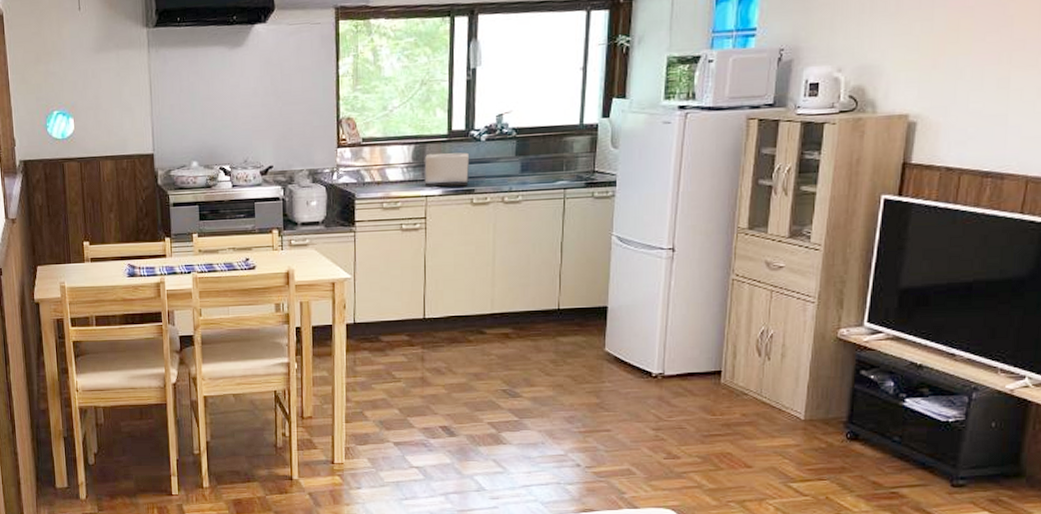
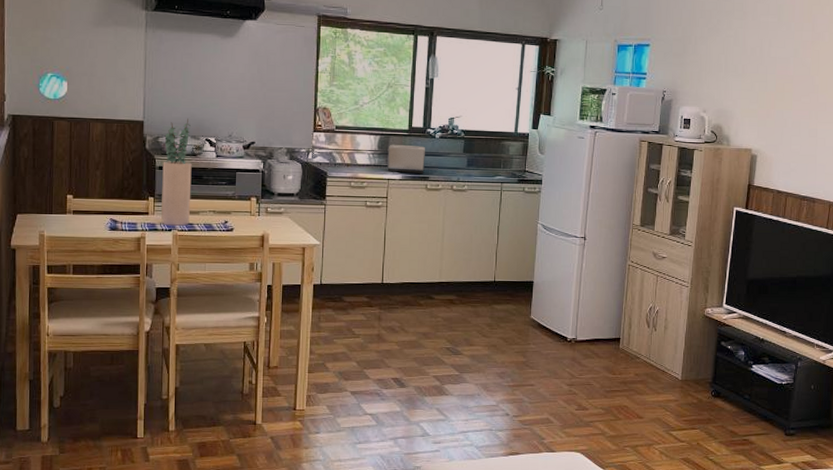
vase: none [176,146,209,268] -> present [161,118,192,226]

